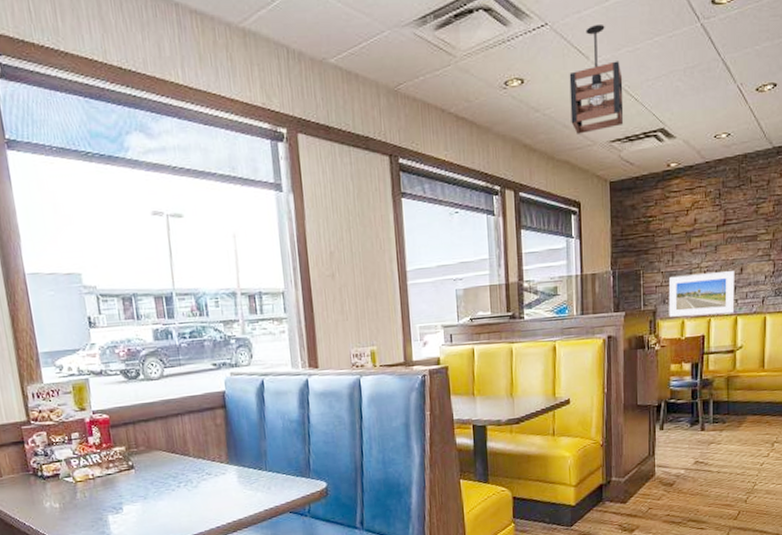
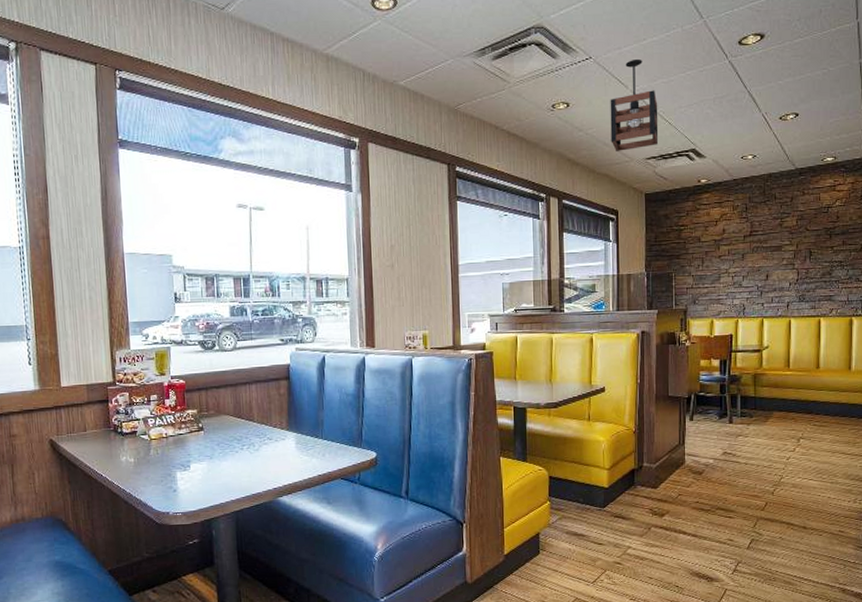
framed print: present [668,271,735,317] -> none [698,277,761,317]

